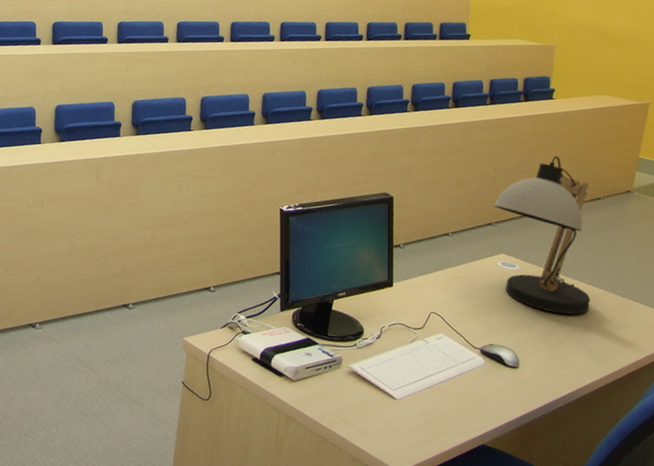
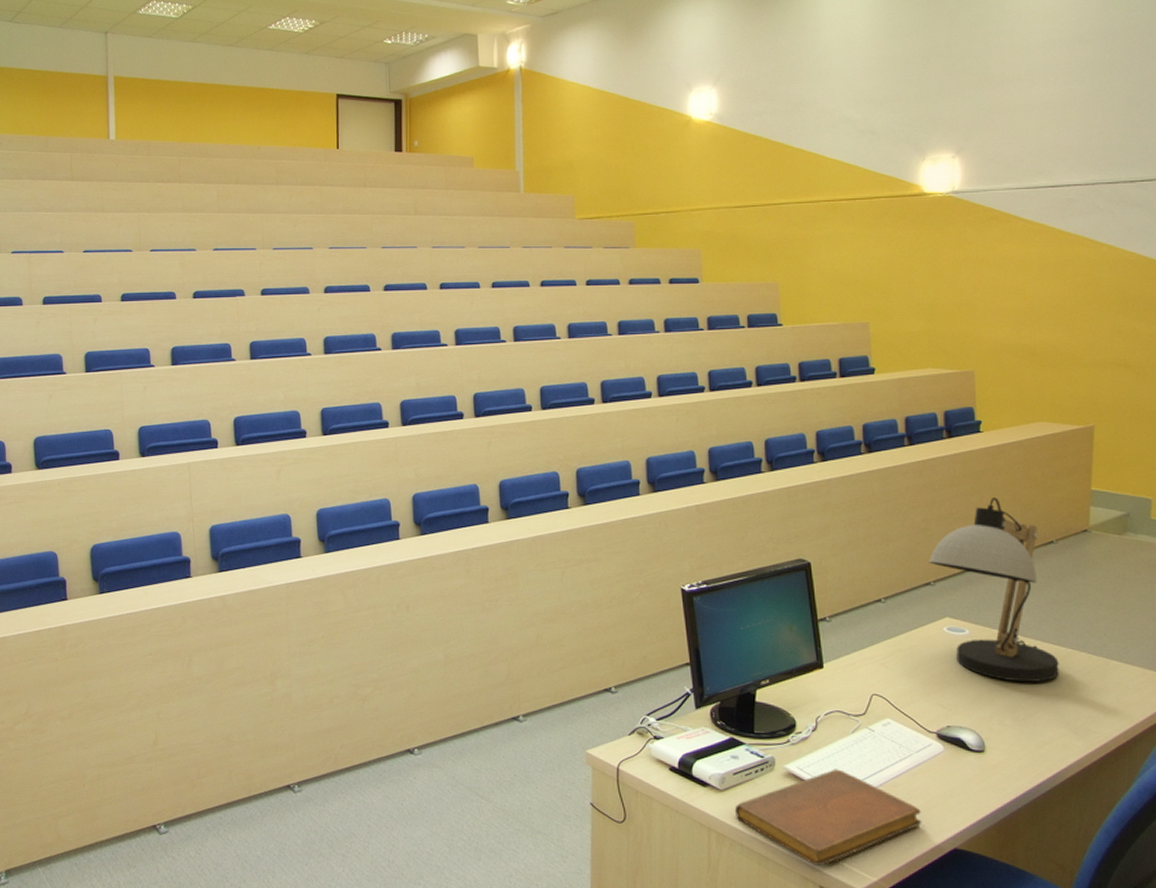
notebook: none [303,371,458,450] -> present [734,769,922,866]

